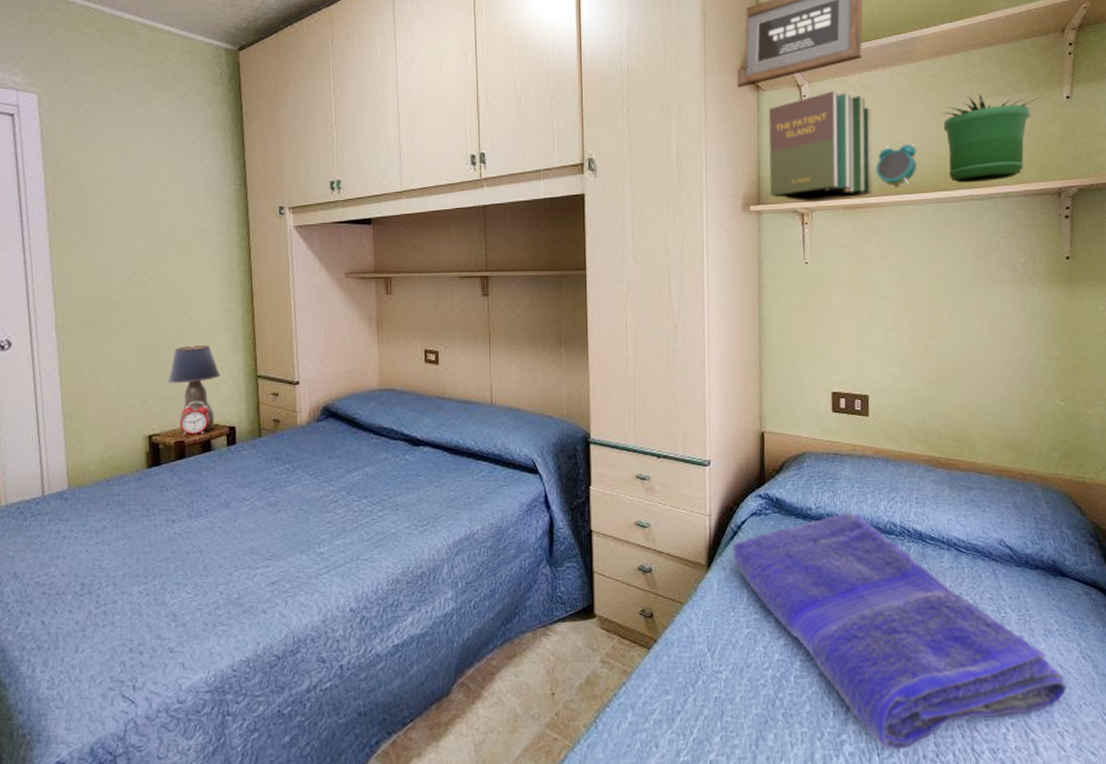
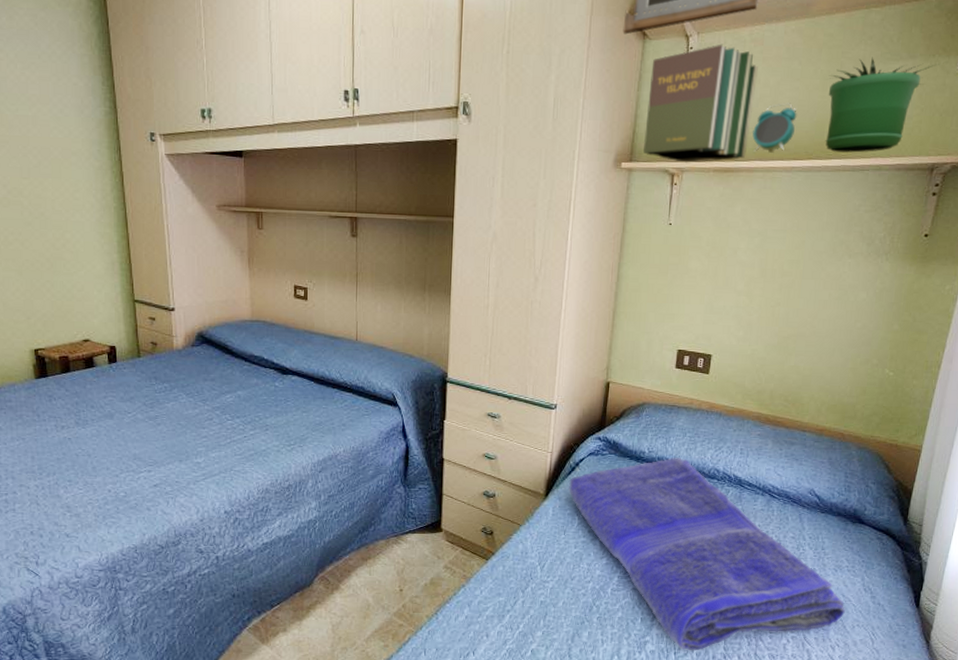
table lamp: present [167,344,221,433] -> none [49,266,99,349]
alarm clock: present [179,401,210,435] -> none [62,320,91,351]

